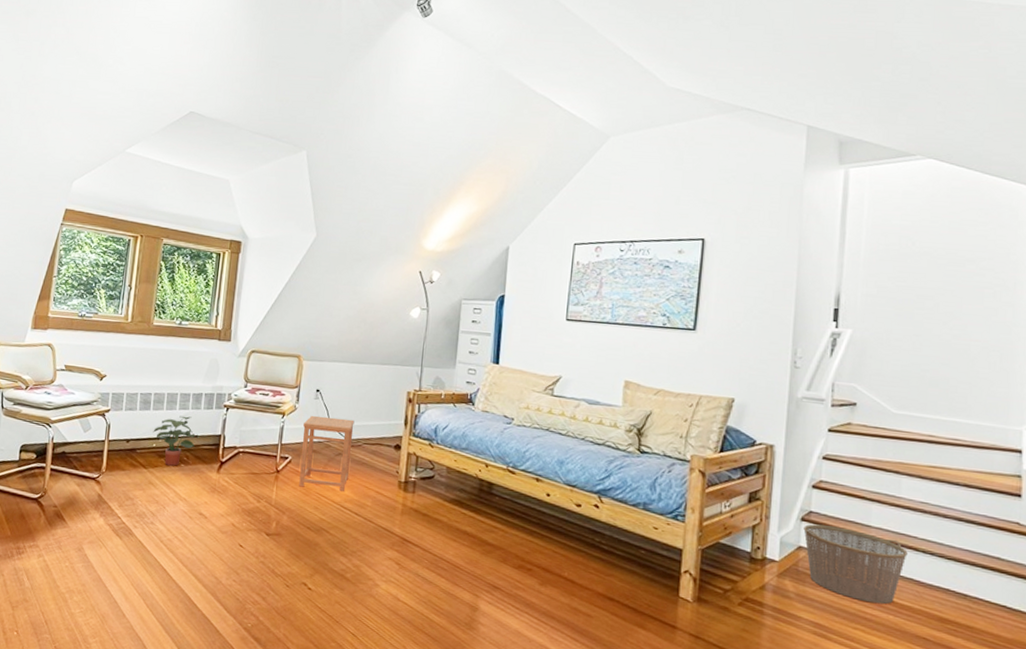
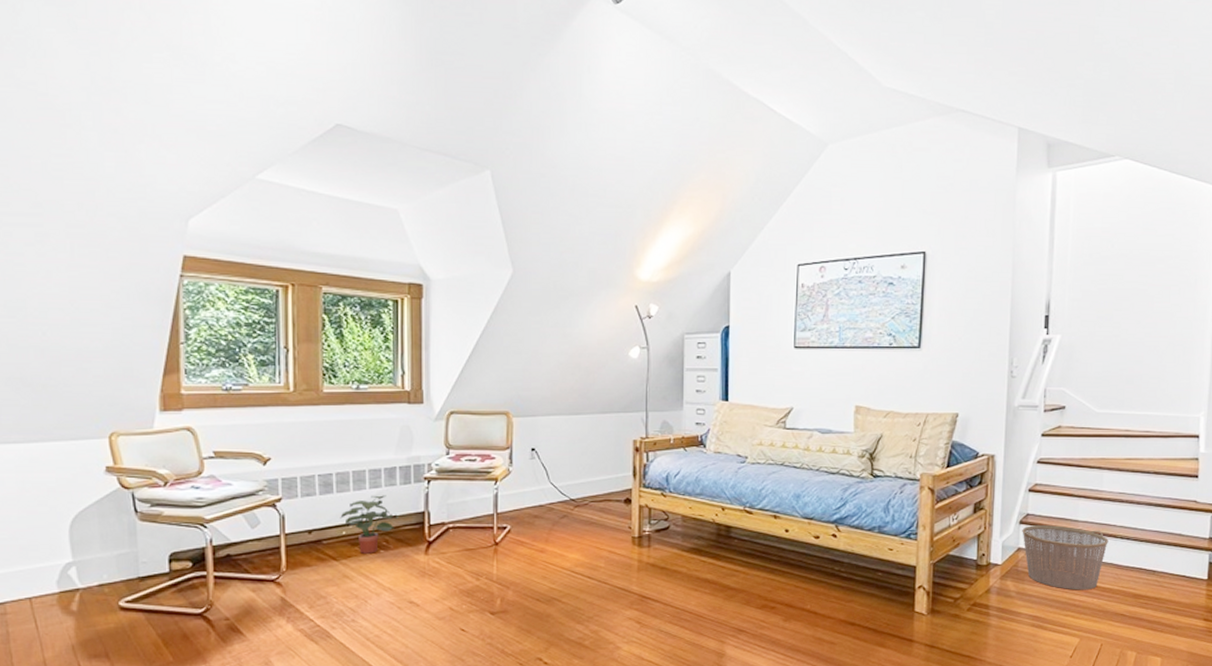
side table: present [299,415,355,492] -> none [521,477,578,557]

